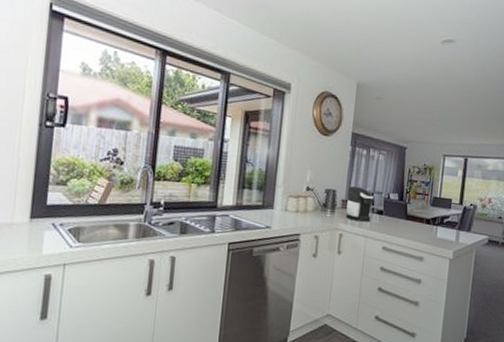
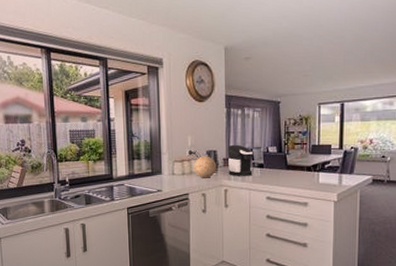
decorative ball: none [309,194,334,219] -> present [194,156,216,178]

